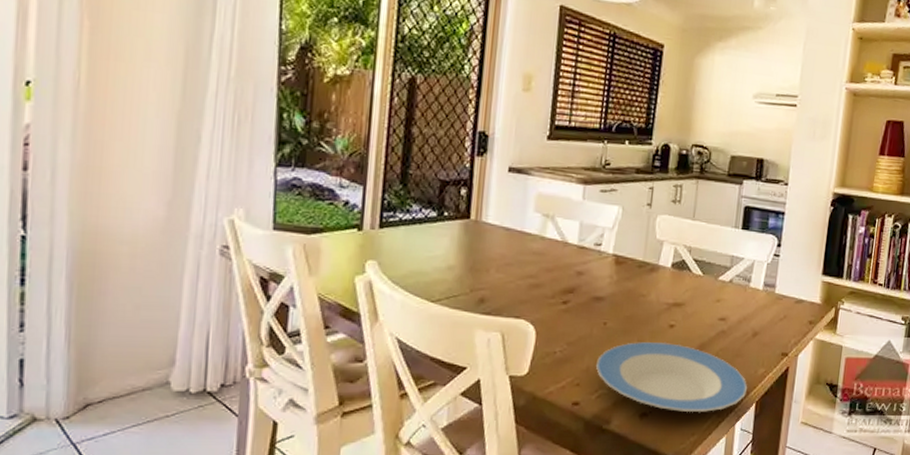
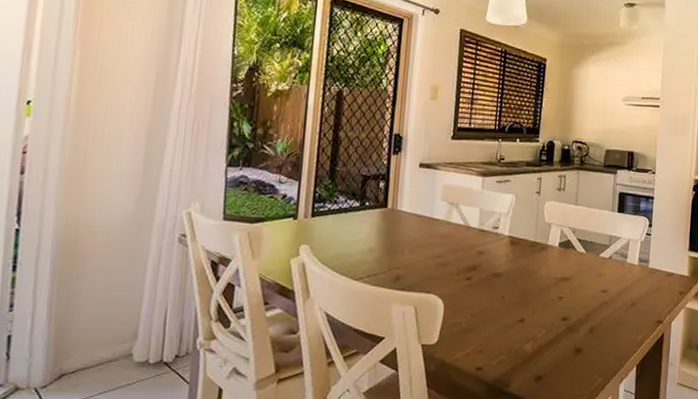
plate: present [596,342,748,412] -> none [496,312,629,375]

